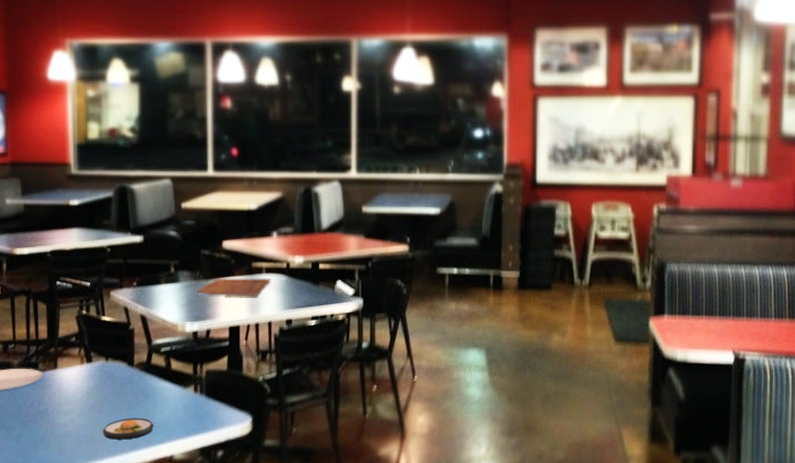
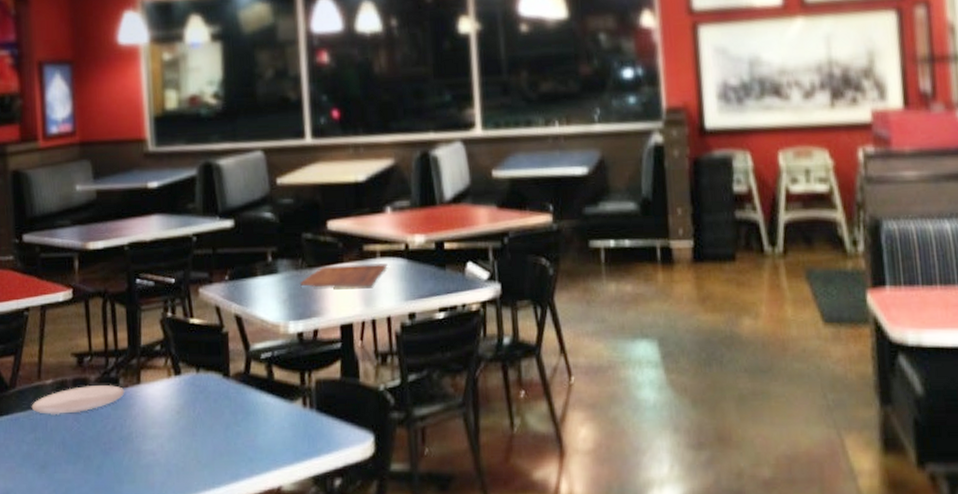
hamburger: present [102,418,153,440] -> none [196,441,256,469]

